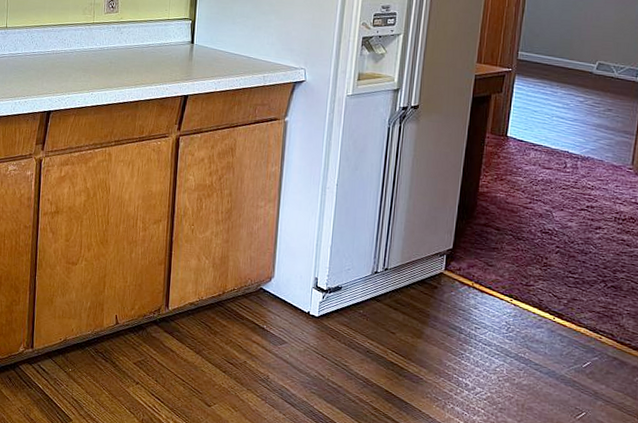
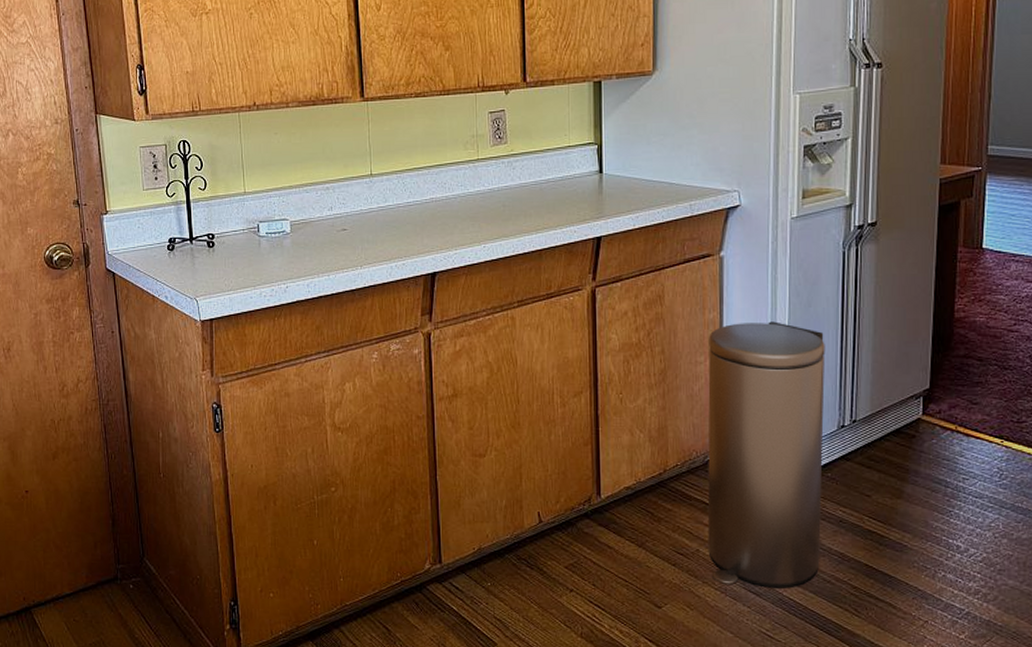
pedal bin: none [254,177,367,404] -> present [707,321,825,590]

